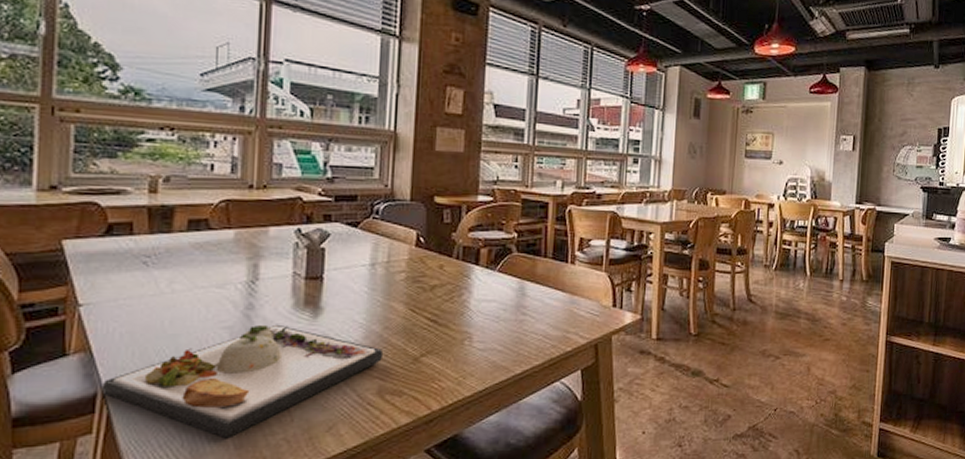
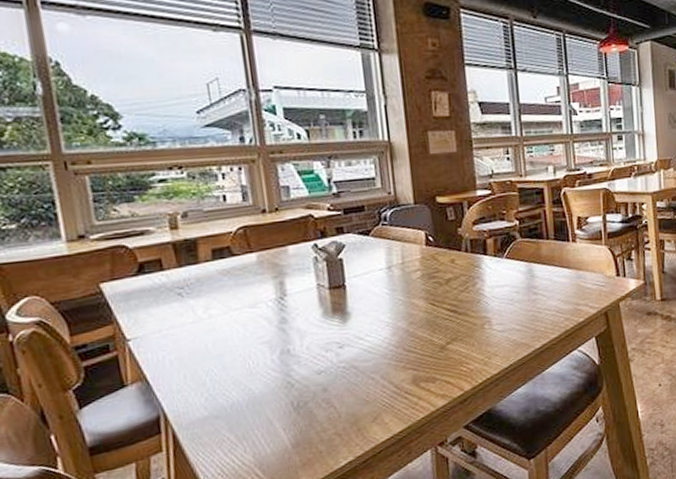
dinner plate: present [101,324,384,439] -> none [162,333,413,440]

